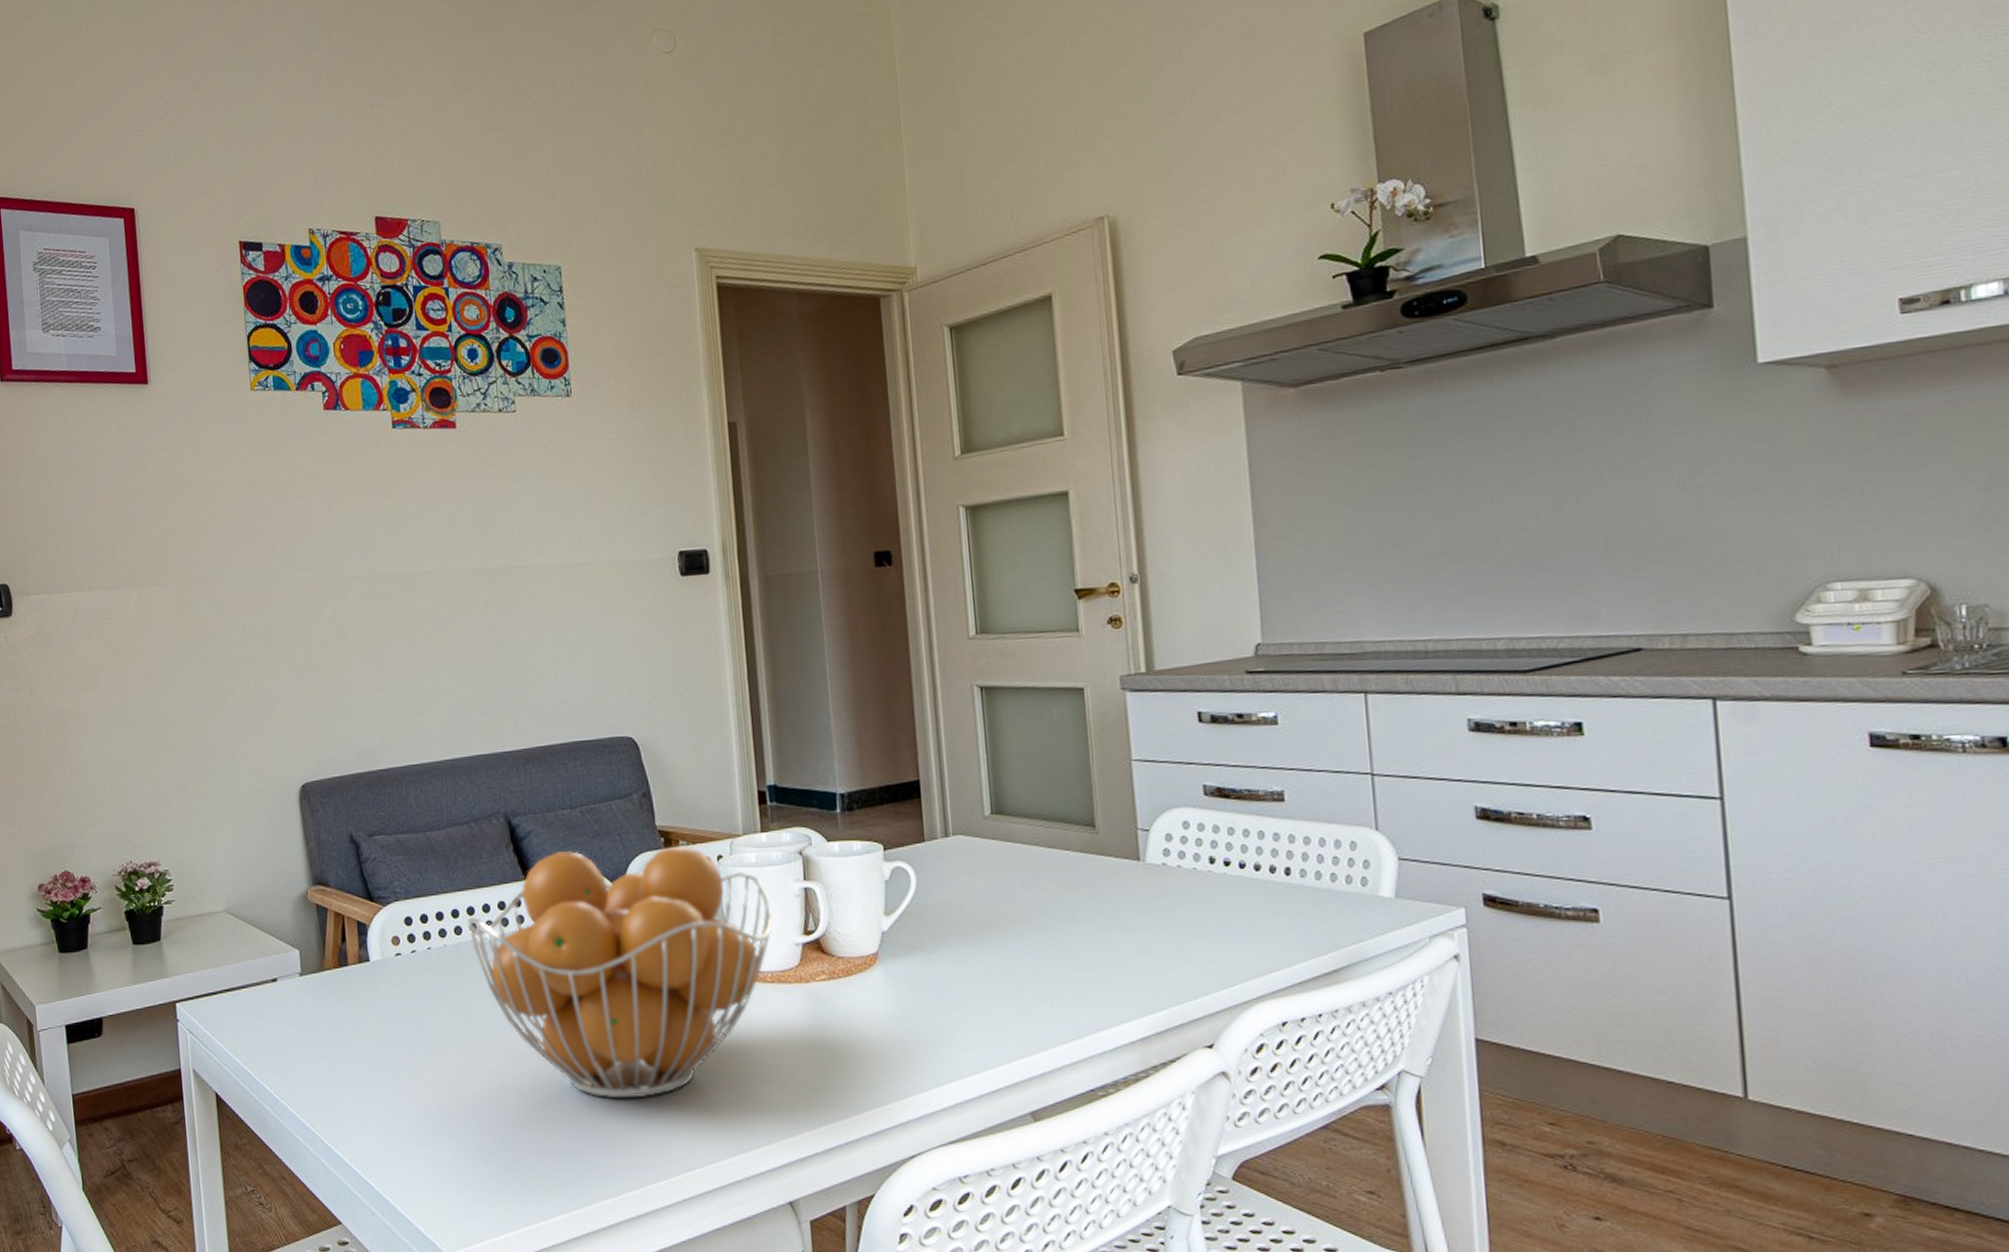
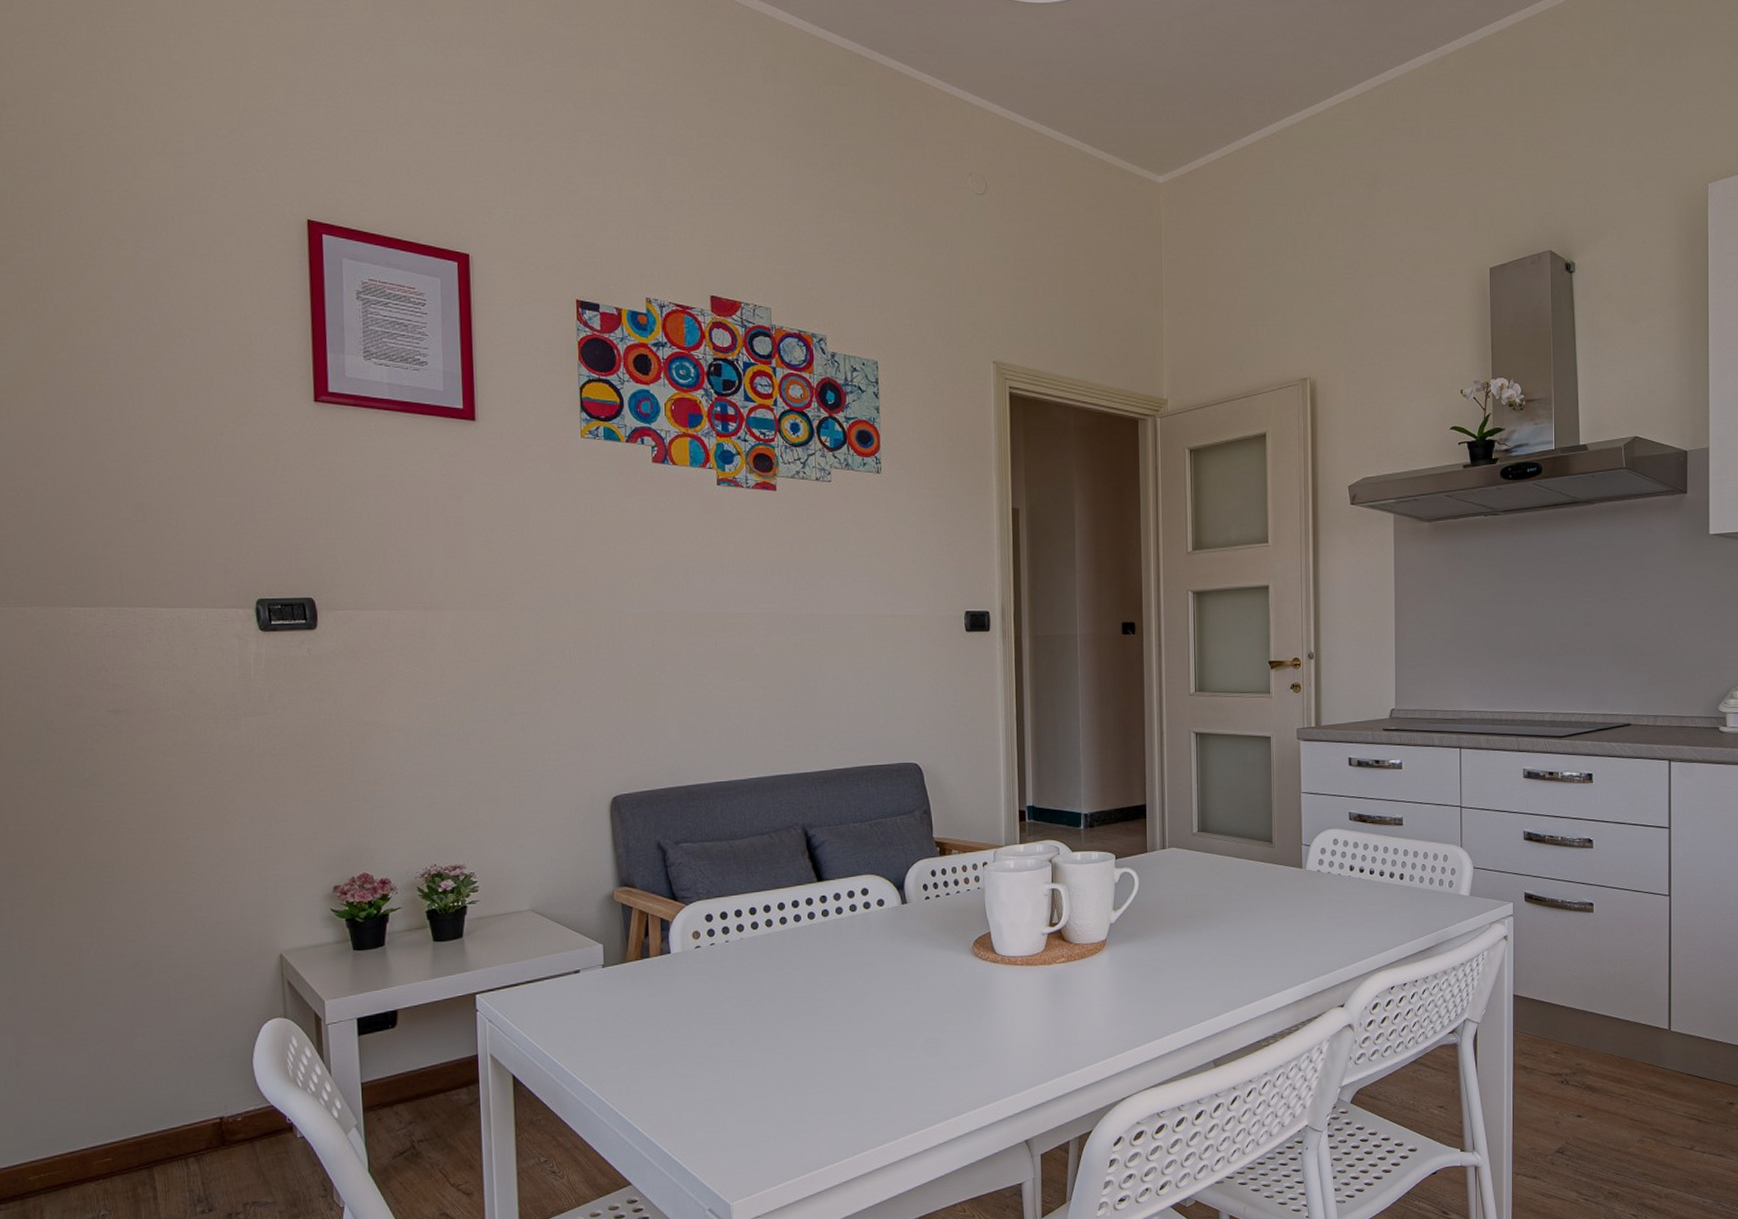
fruit basket: present [467,846,773,1099] -> none [764,854,1025,1064]

